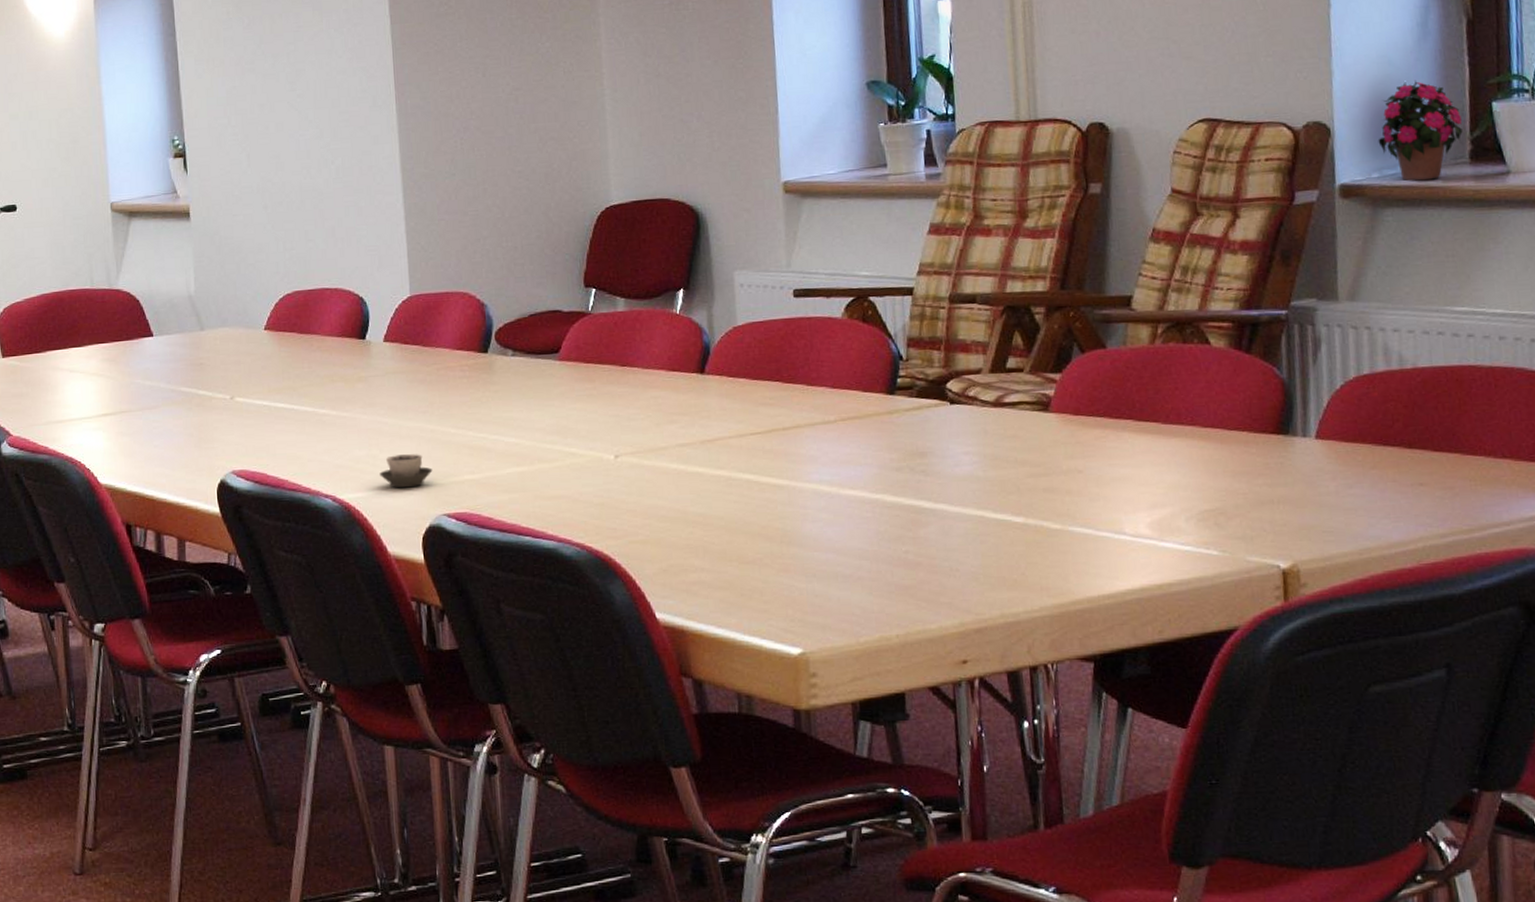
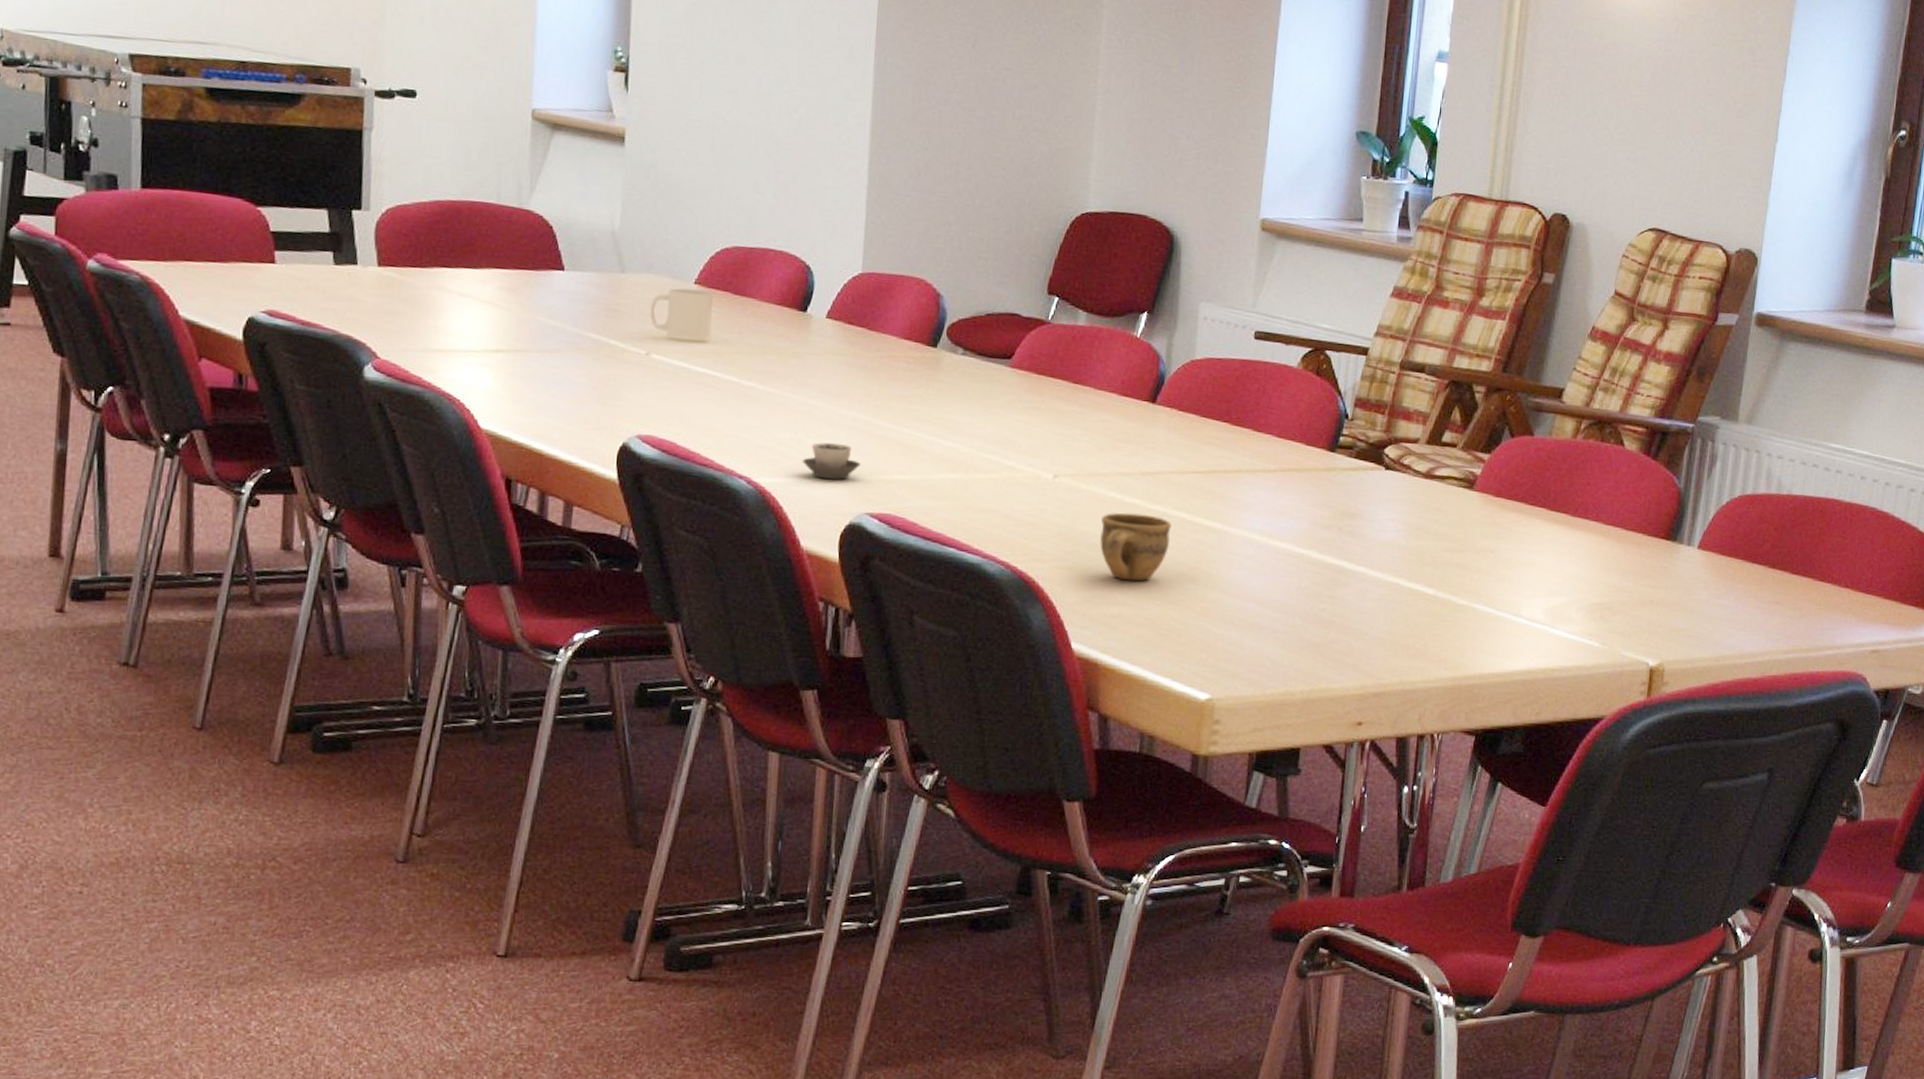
cup: none [229,334,285,381] -> present [649,288,713,342]
cup: none [666,481,739,547] -> present [1100,512,1172,581]
potted flower: present [1378,80,1463,181] -> none [1795,226,1865,322]

